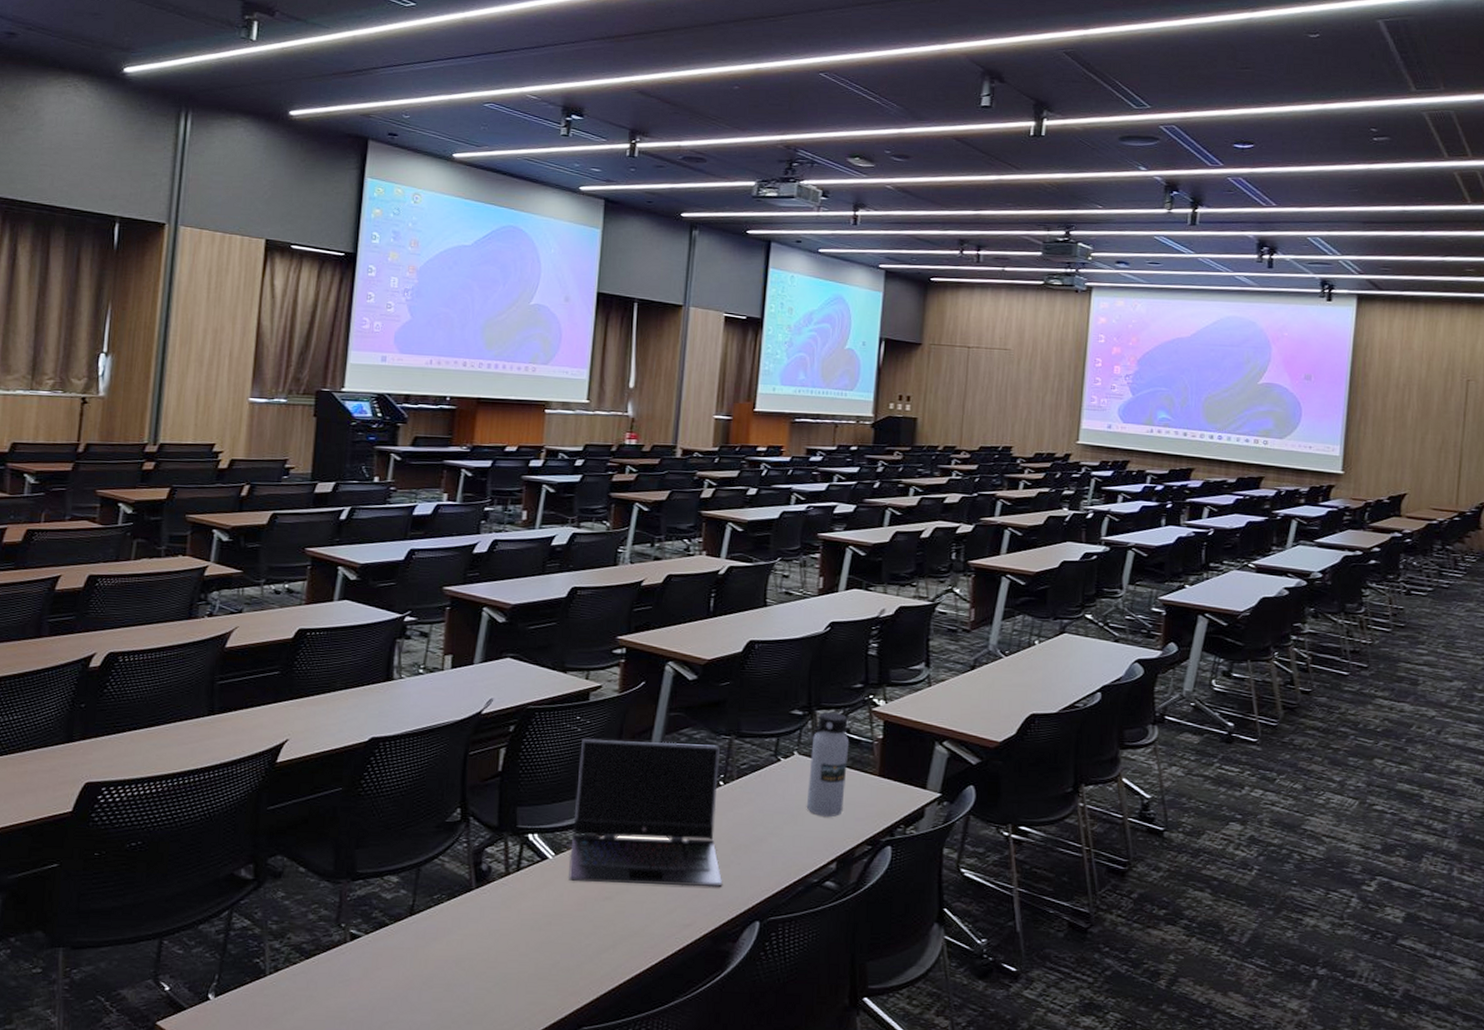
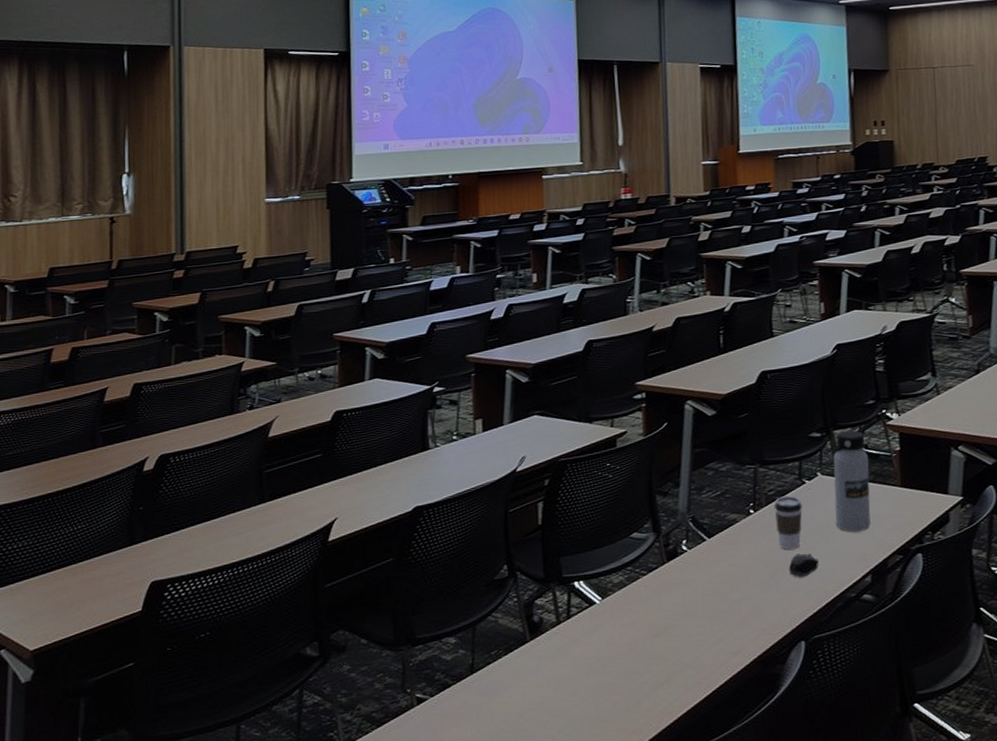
laptop computer: present [568,738,723,888] -> none [614,475,765,624]
coffee cup: none [745,771,775,827] -> present [774,496,803,550]
computer mouse: none [752,832,785,857] -> present [788,553,820,578]

